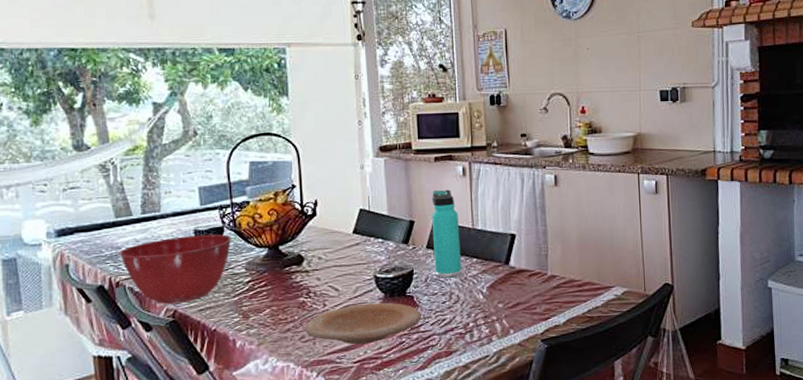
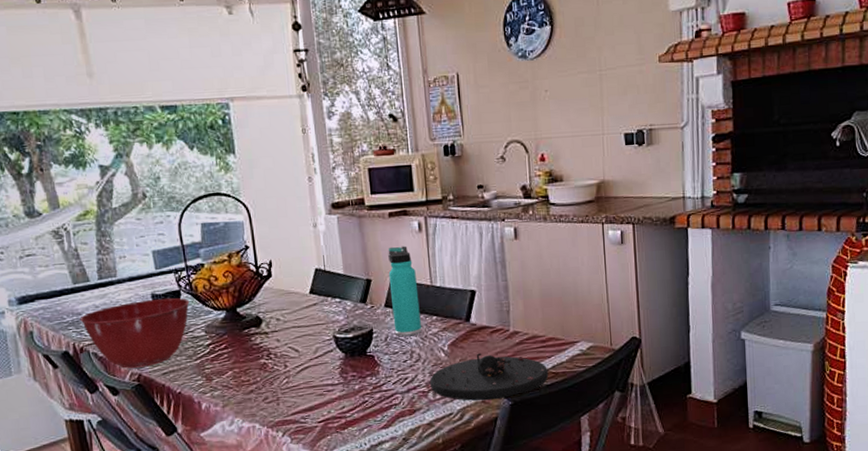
plate: present [305,302,422,345] -> none [268,362,384,405]
plate: none [468,296,584,344] -> present [430,353,549,401]

